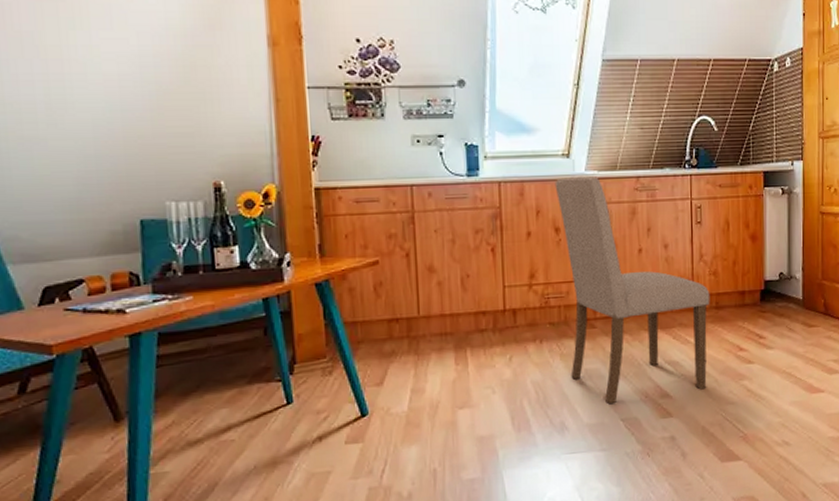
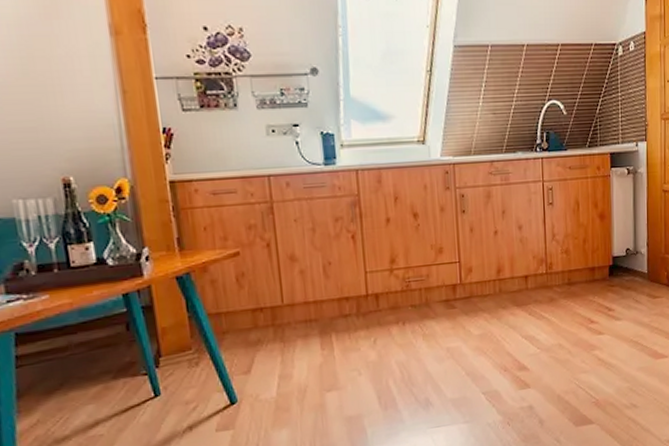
dining chair: present [554,176,710,403] -> none [411,161,563,379]

